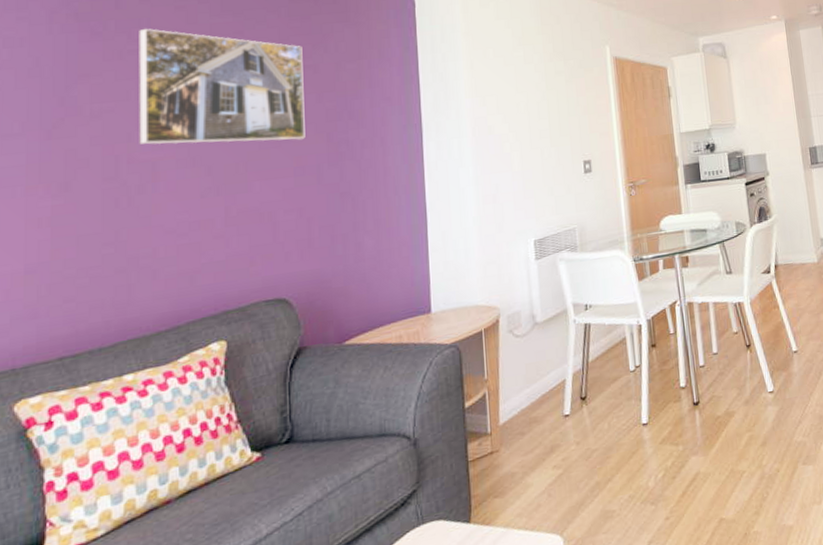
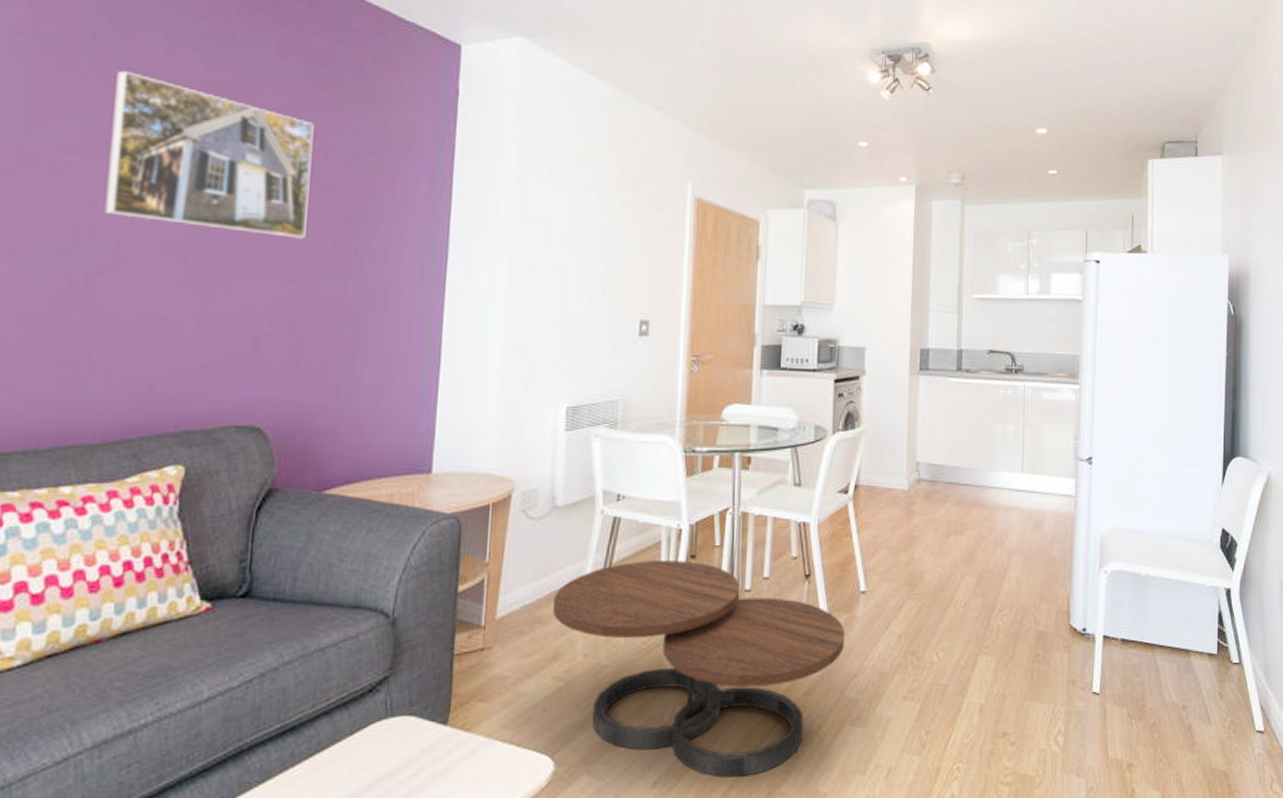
coffee table: none [545,349,788,528] -> present [553,561,846,778]

